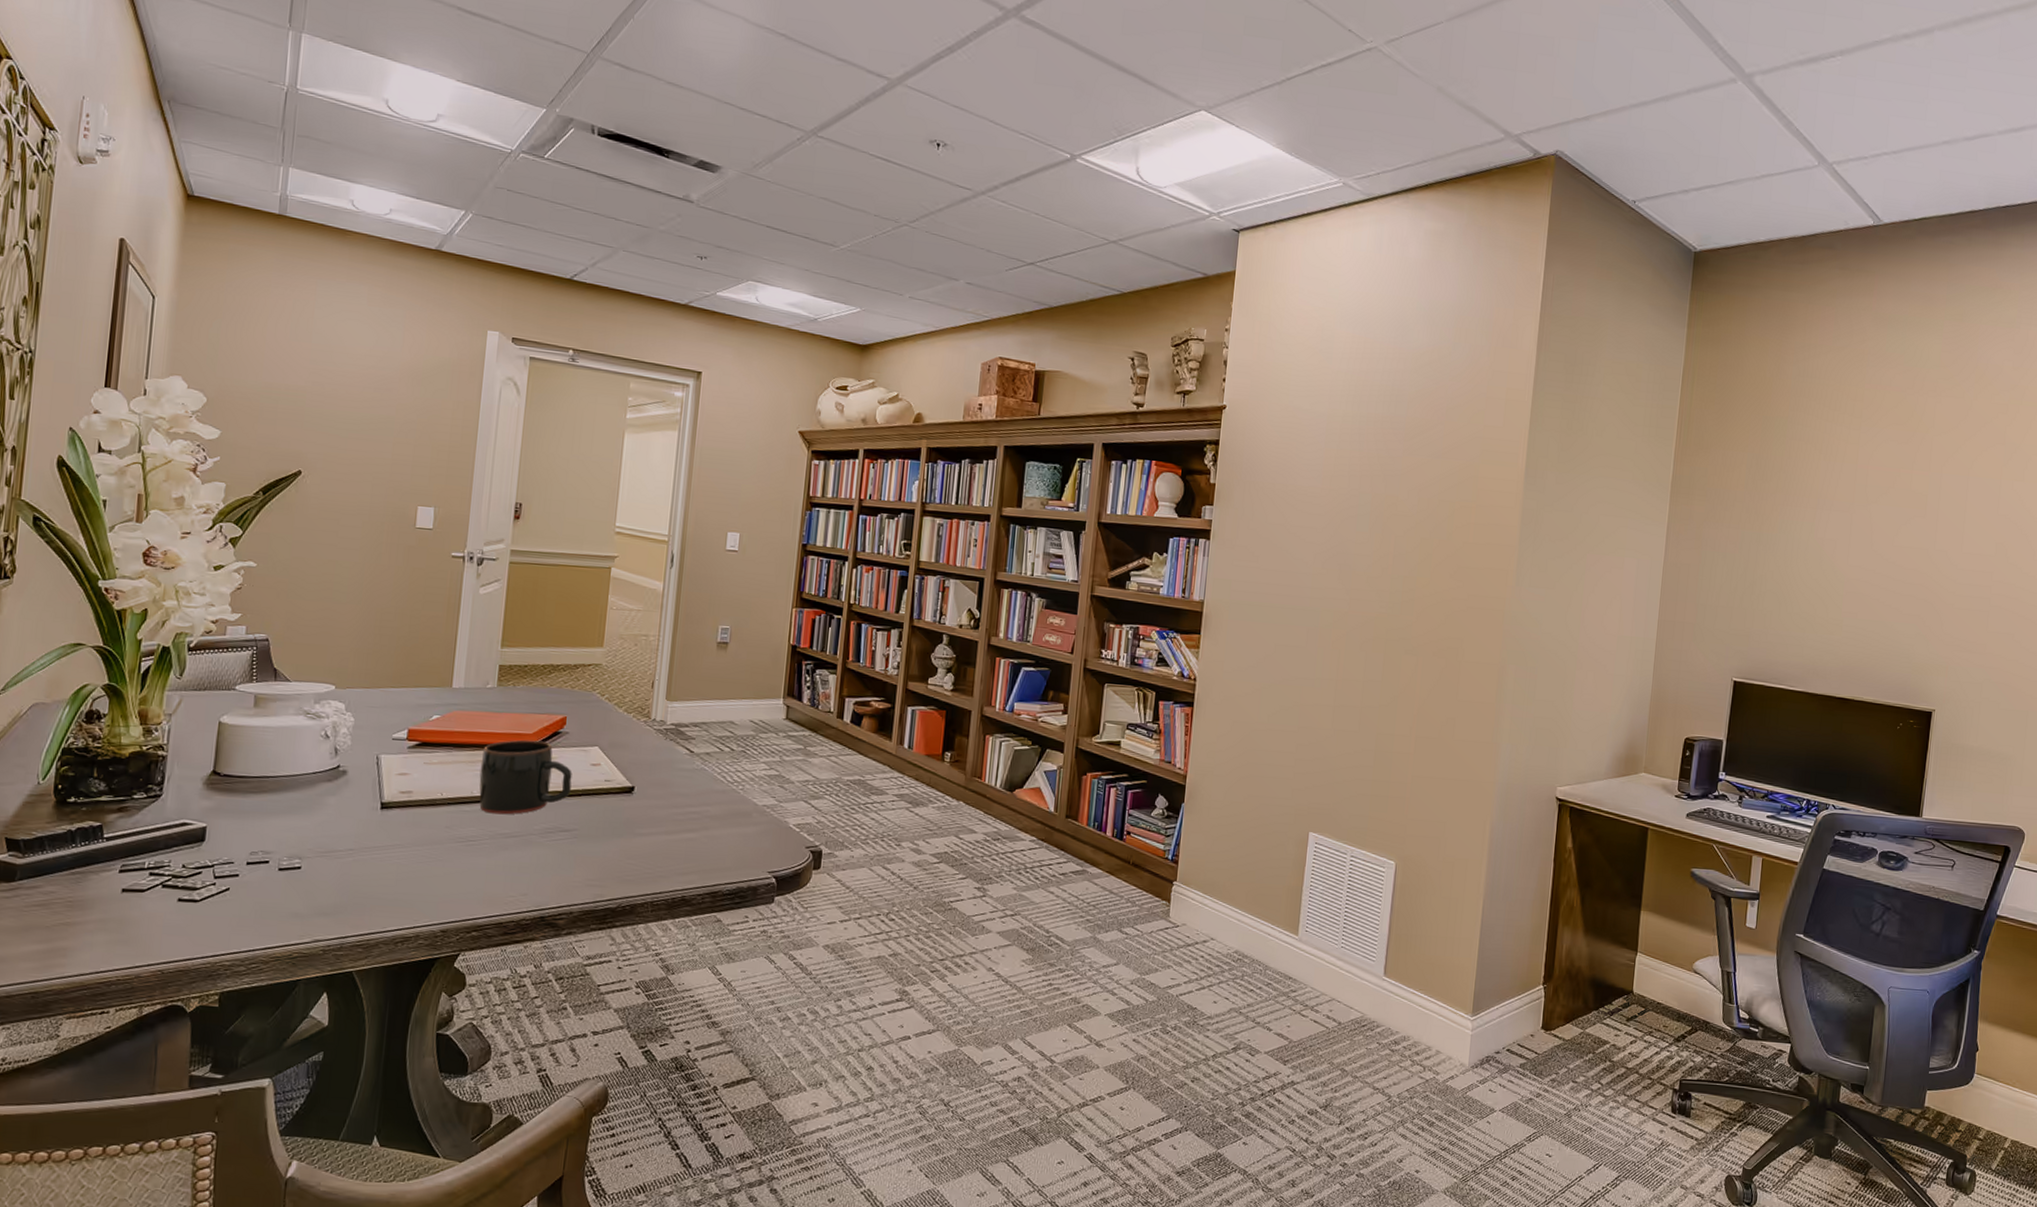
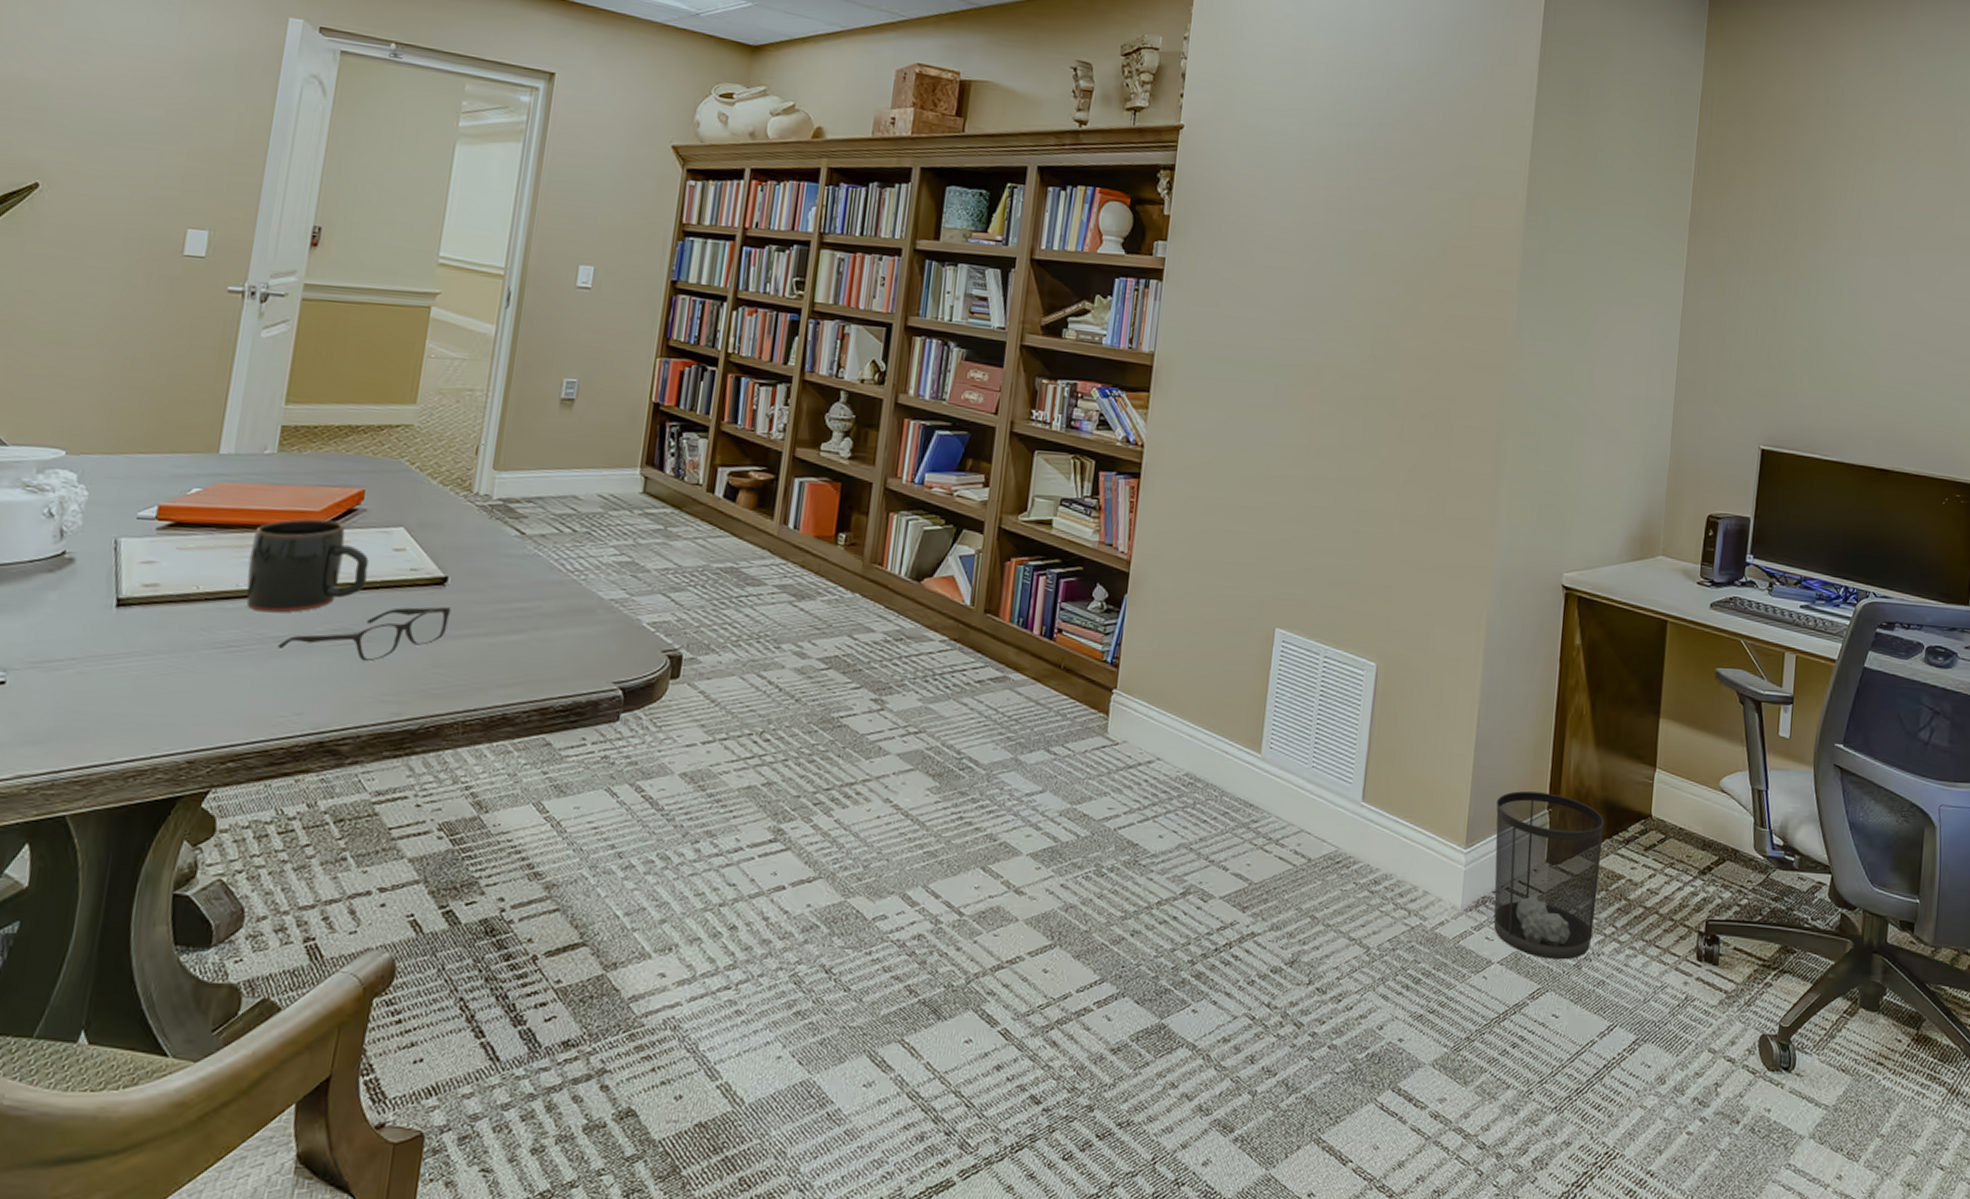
eyeglasses: none [505,810,638,854] -> present [277,607,451,662]
waste bin: none [1496,970,1592,1110] -> present [1493,791,1605,960]

